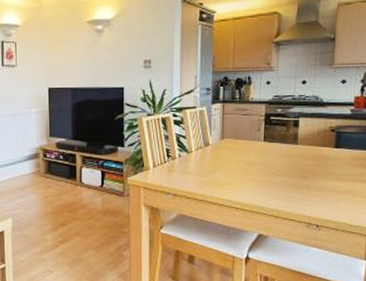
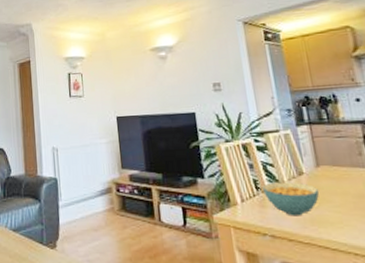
cereal bowl: none [173,151,219,179] -> present [262,182,320,216]

